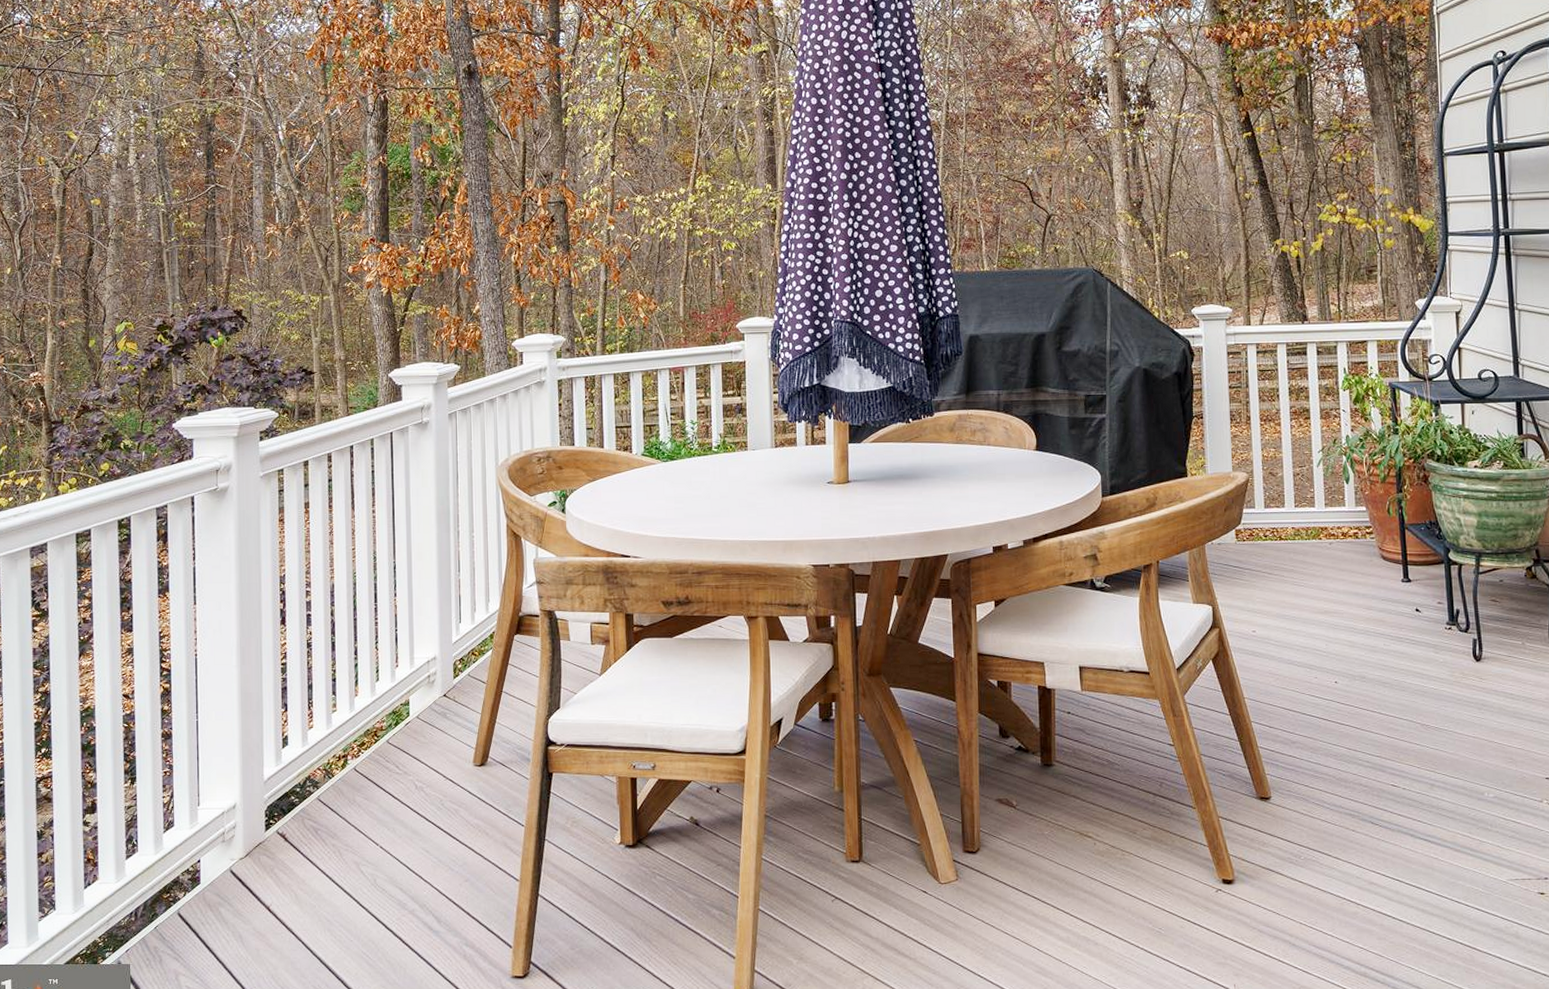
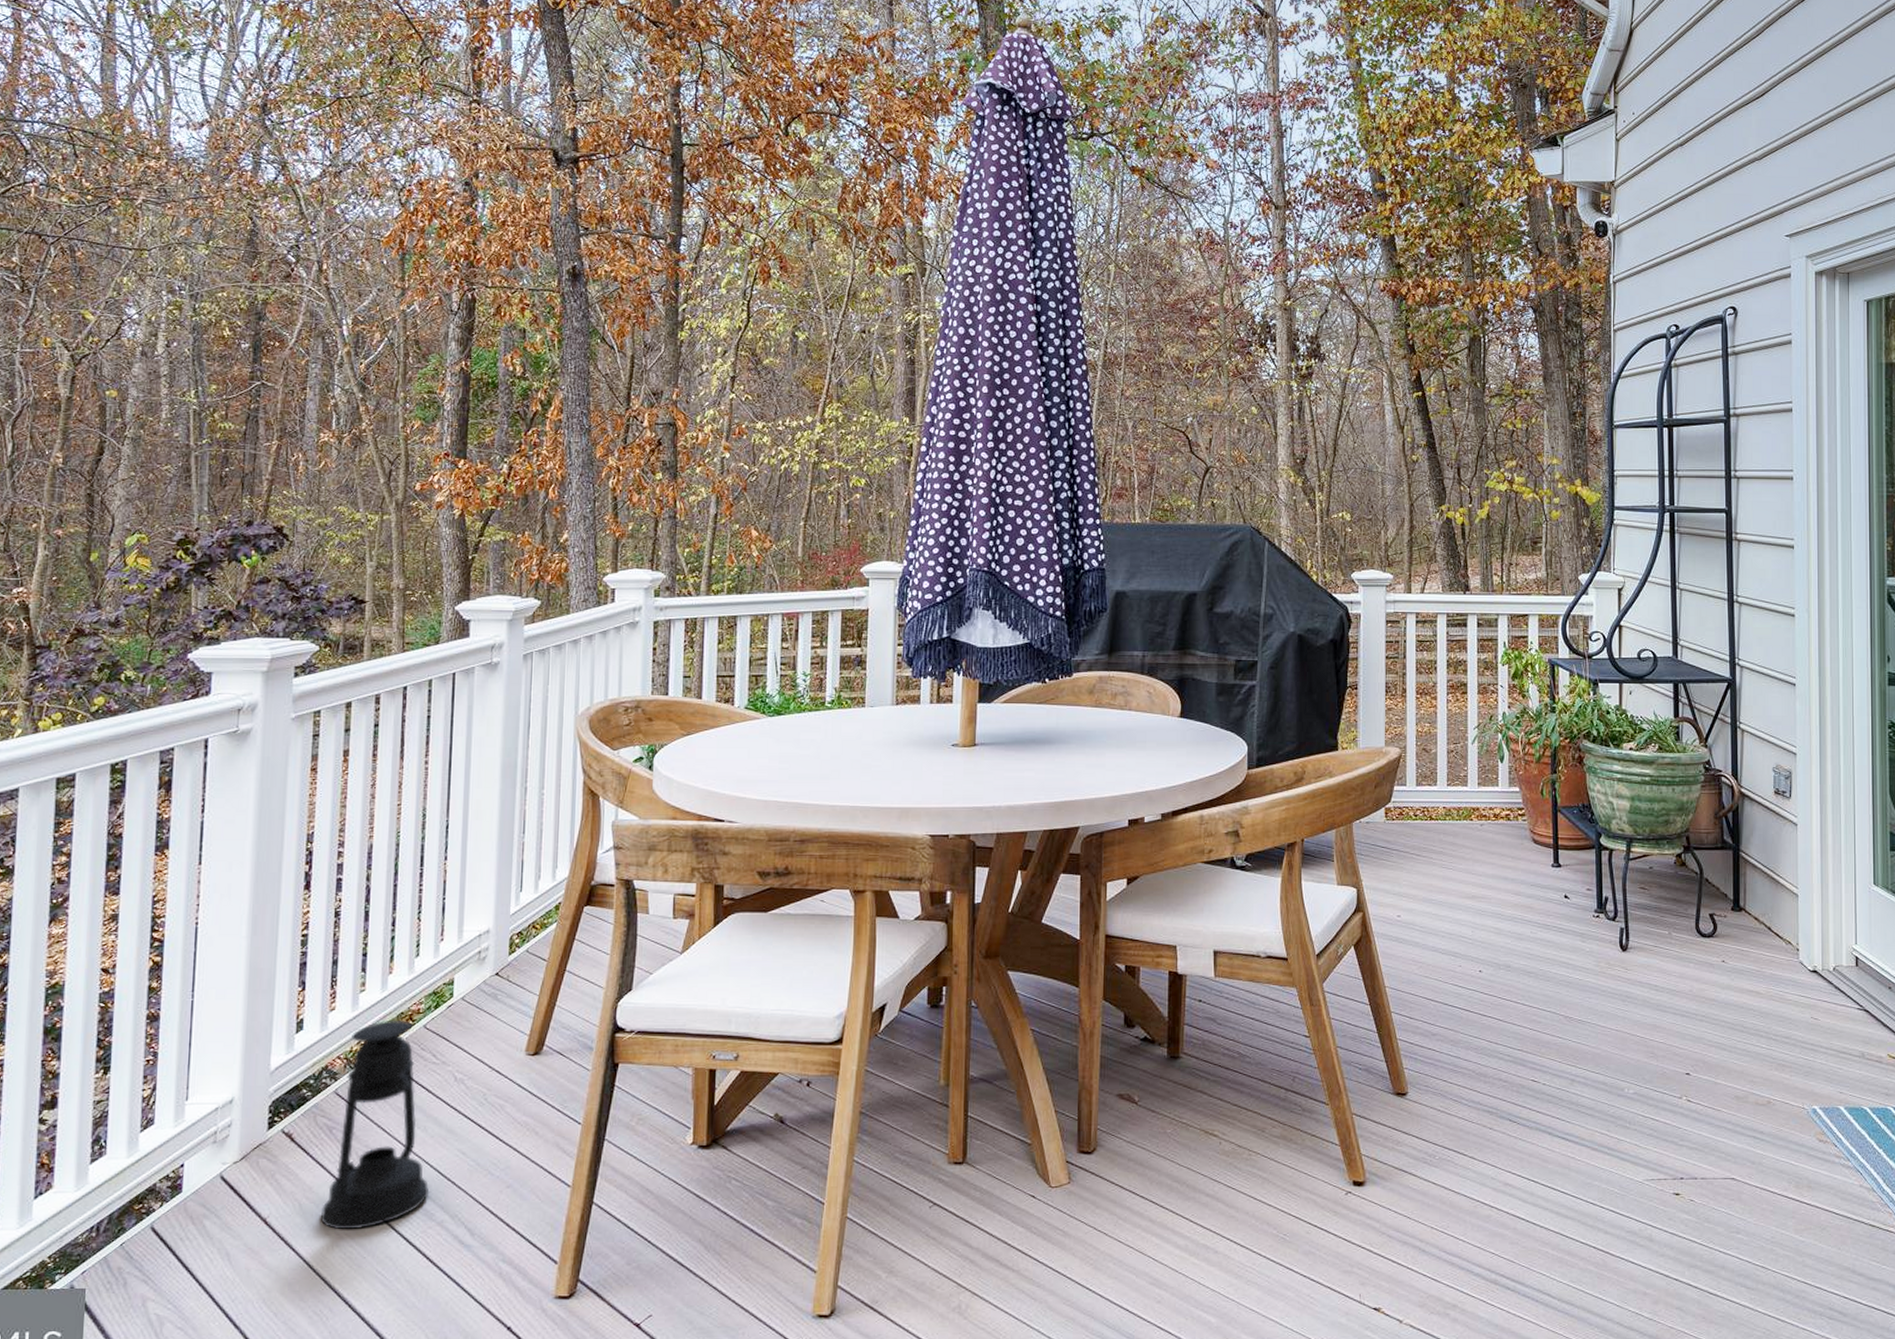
lantern: none [313,736,401,917] -> present [320,1019,430,1230]

